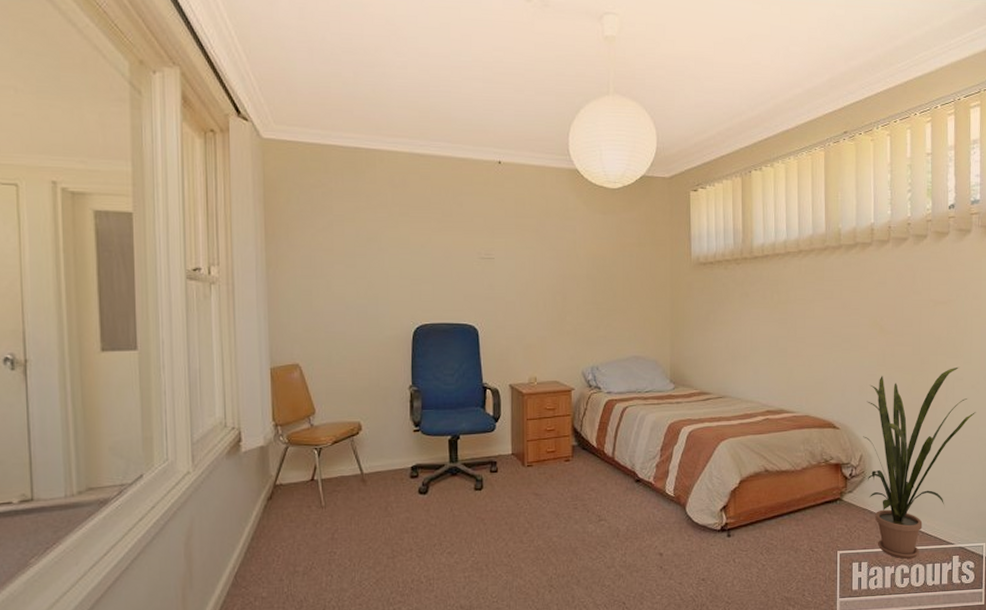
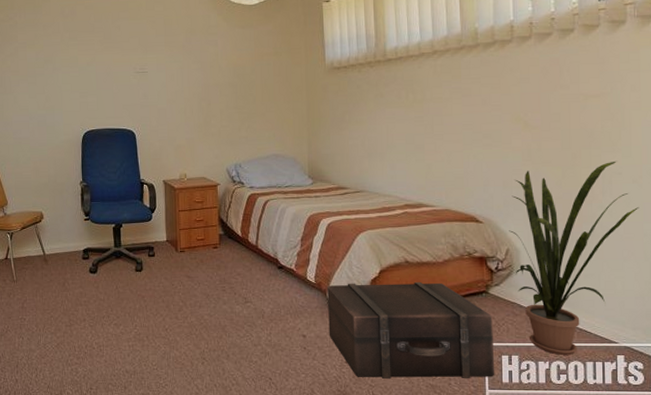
suitcase: none [686,491,846,595] -> present [327,281,495,379]

